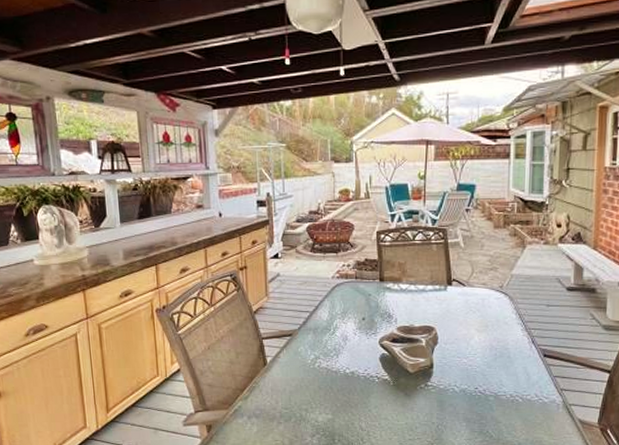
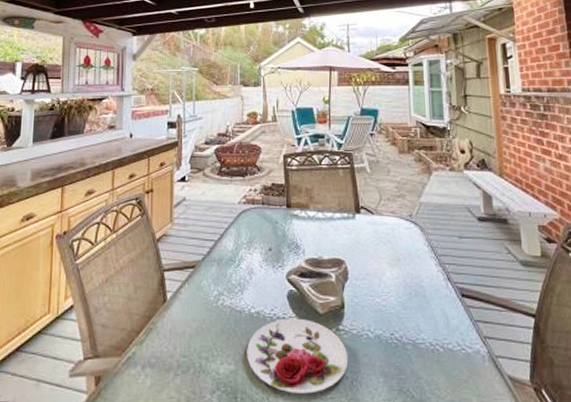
plate: none [343,376,435,436] -> present [247,318,349,394]

